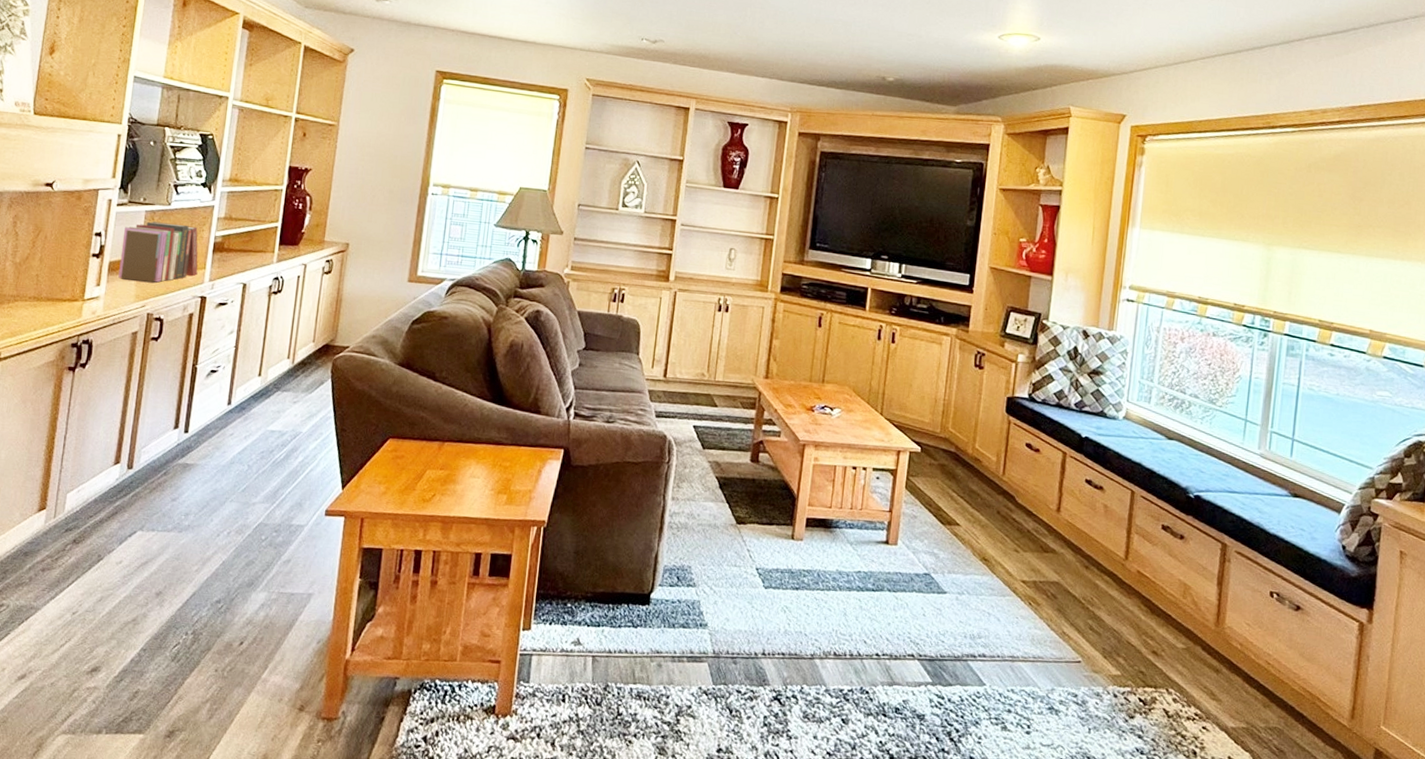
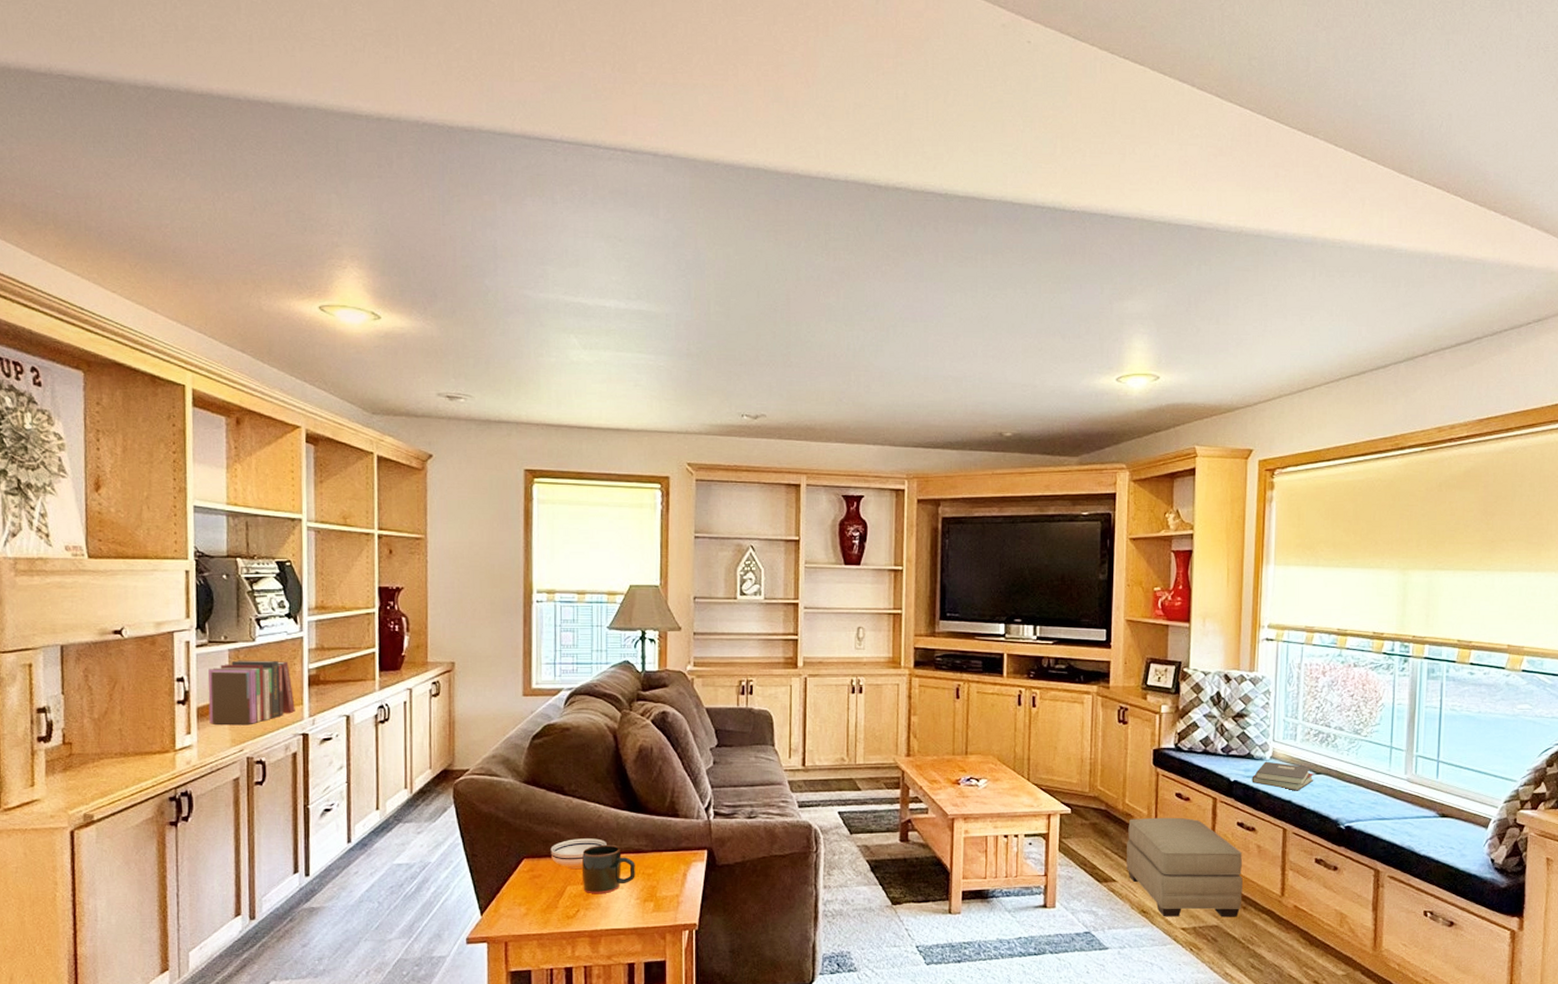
bowl: none [415,424,469,455] -> present [550,838,607,870]
mug: none [441,432,494,481] -> present [581,844,635,894]
ottoman: none [971,464,1088,576] -> present [1127,817,1243,917]
hardback book: none [1103,421,1166,455] -> present [1251,761,1314,791]

